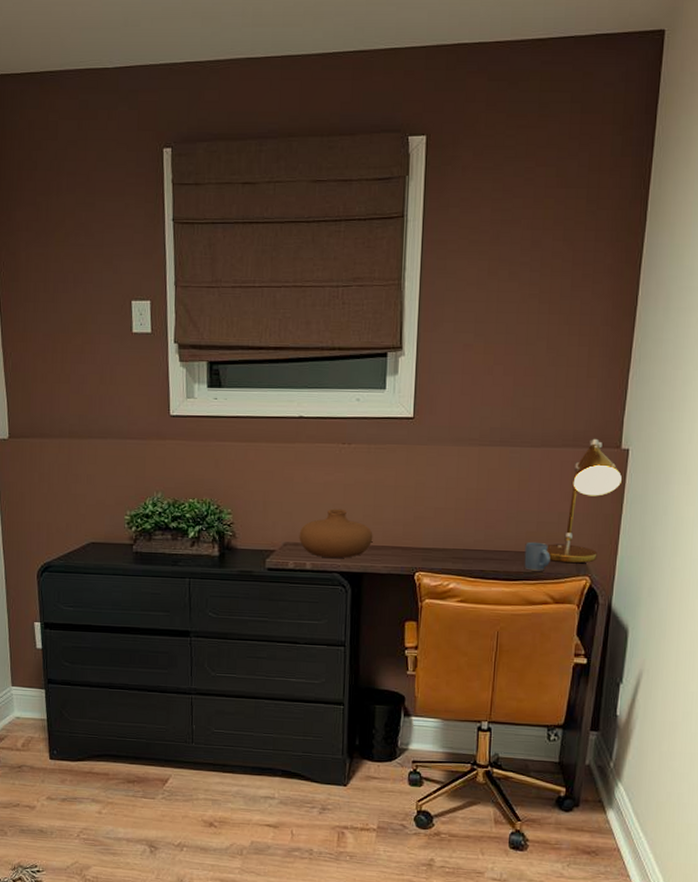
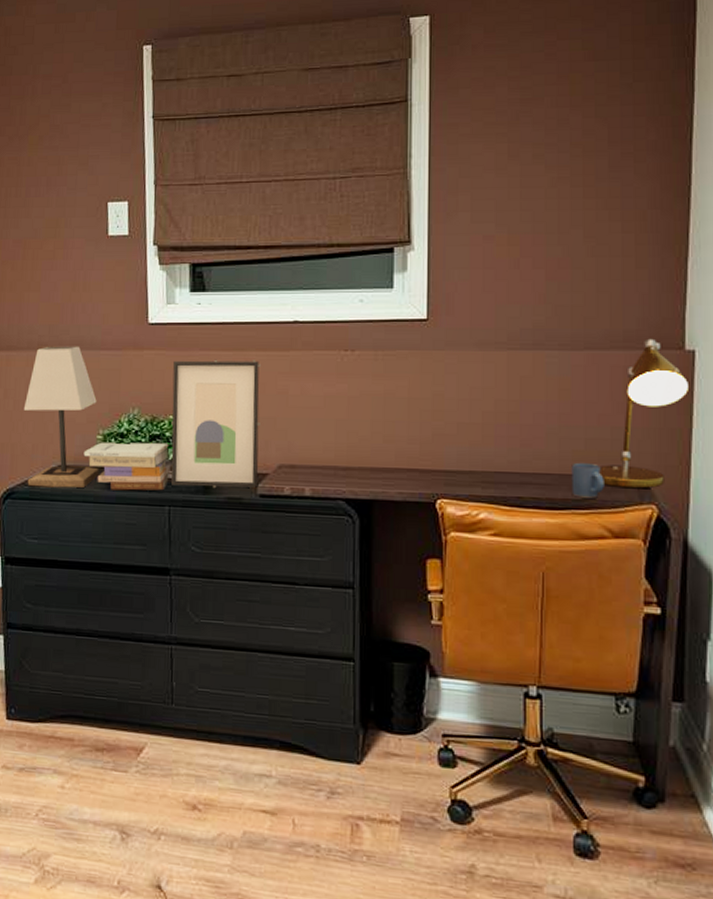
lamp: none [57,434,127,563] -> present [23,346,99,488]
books: none [113,522,190,565] -> present [83,442,170,491]
picture frame: none [191,449,270,563] -> present [171,359,261,489]
vase: present [299,508,373,559] -> none [296,425,384,484]

